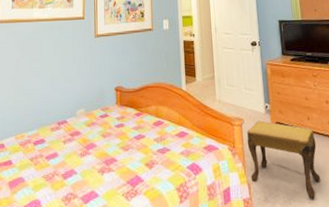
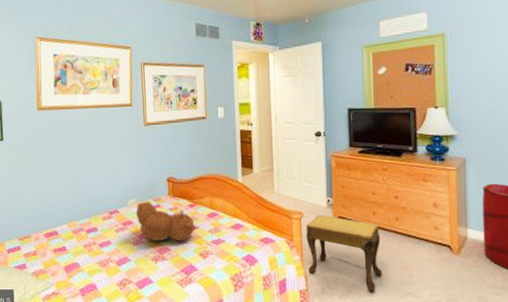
teddy bear: none [84,110,142,152] -> present [136,201,196,242]

